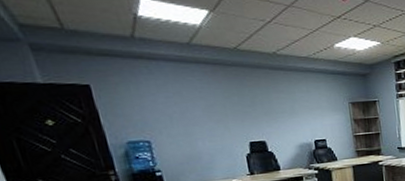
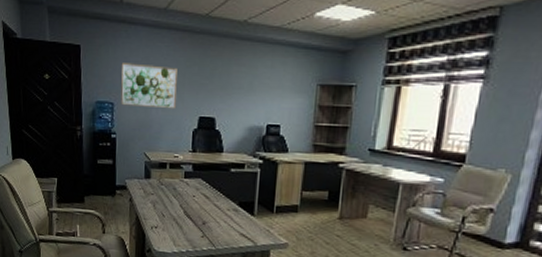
wall art: none [148,99,224,143] -> present [120,63,177,109]

